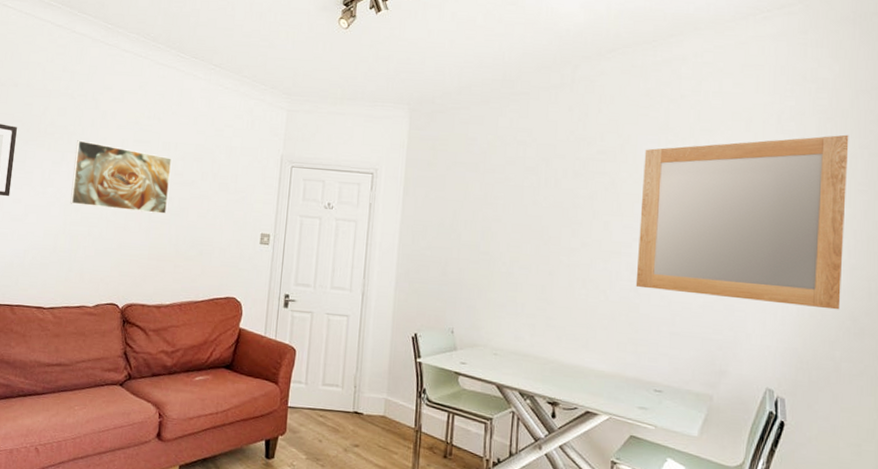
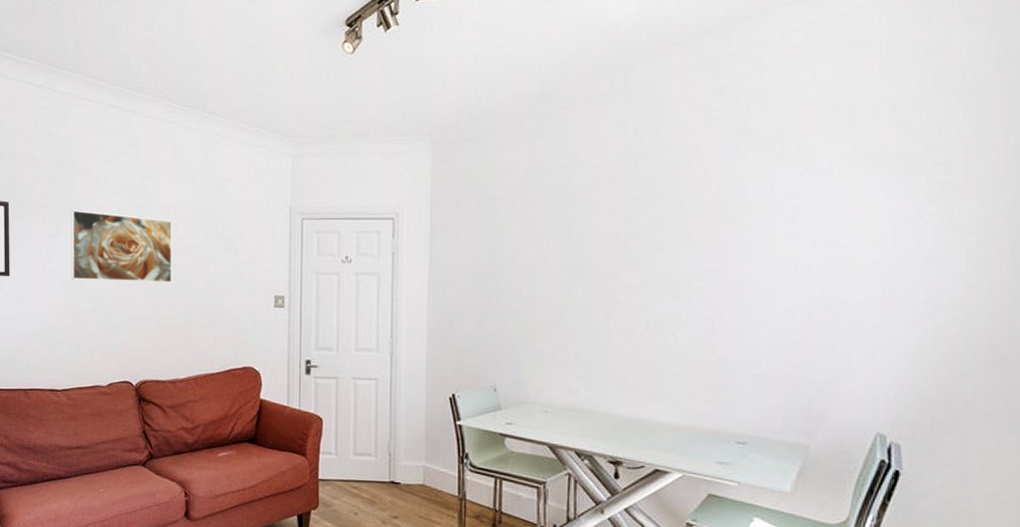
home mirror: present [635,134,849,310] -> none [710,118,989,336]

